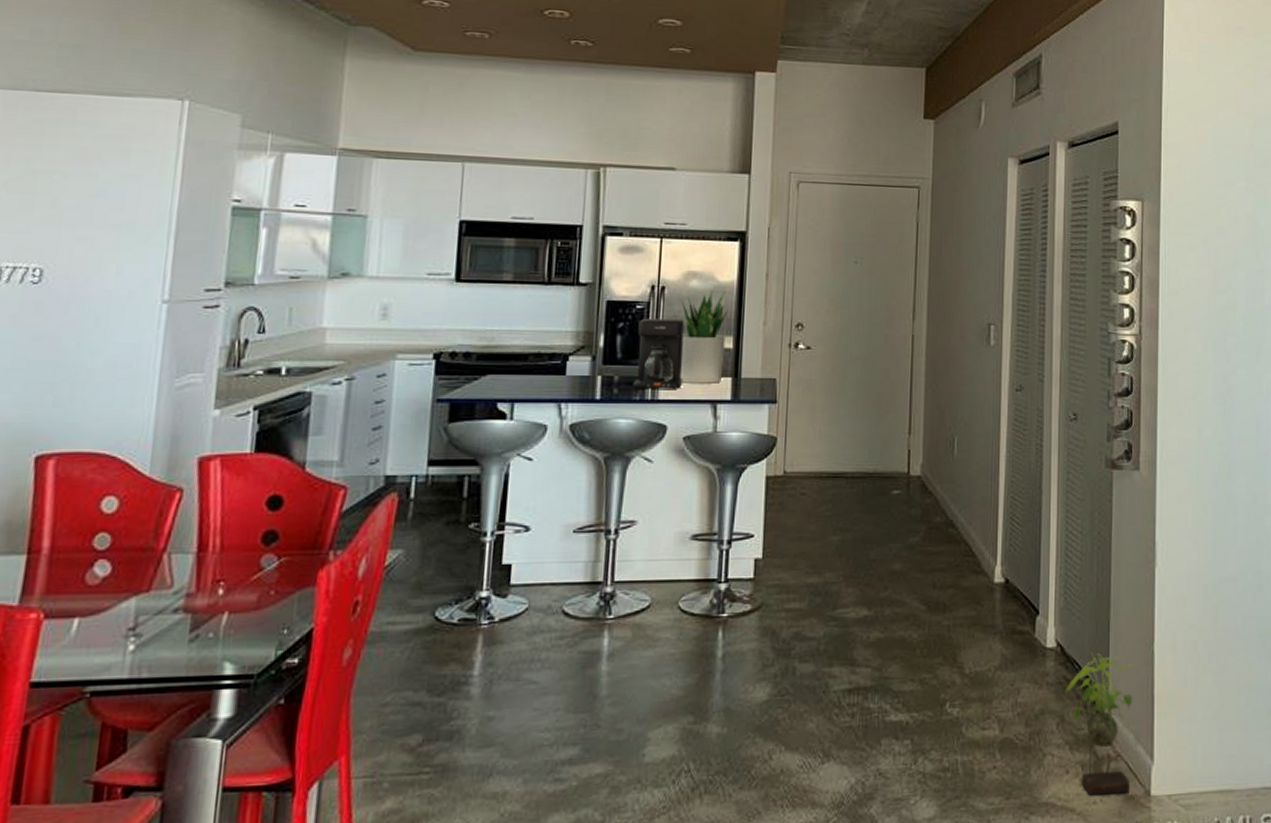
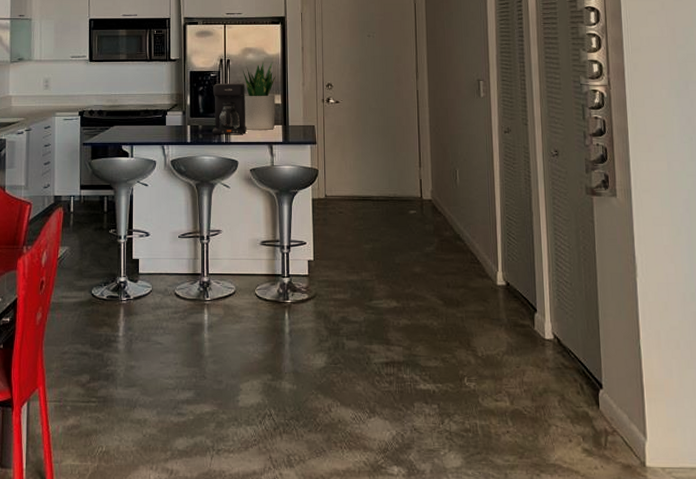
plant: present [1065,653,1138,796] -> none [564,346,628,463]

